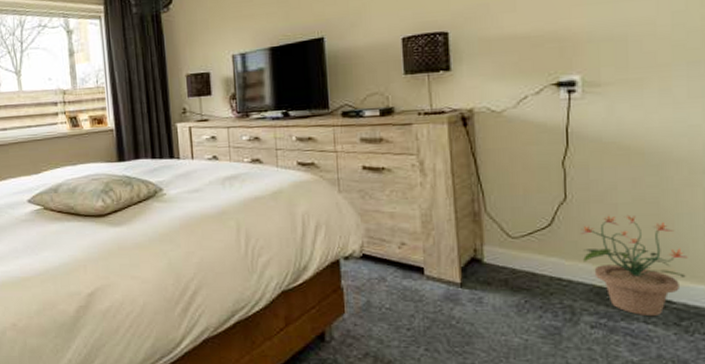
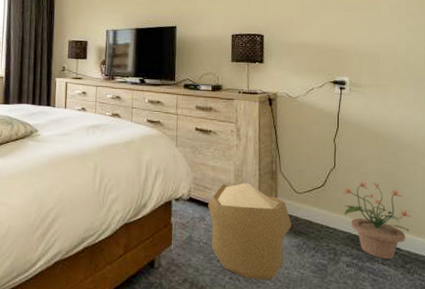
pouf: none [388,230,507,349] -> present [208,182,292,280]

